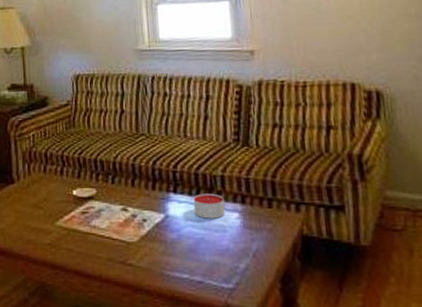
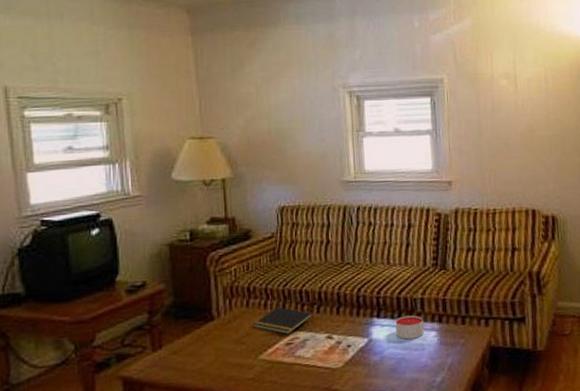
notepad: none [50,174,108,202] -> present [253,306,313,334]

